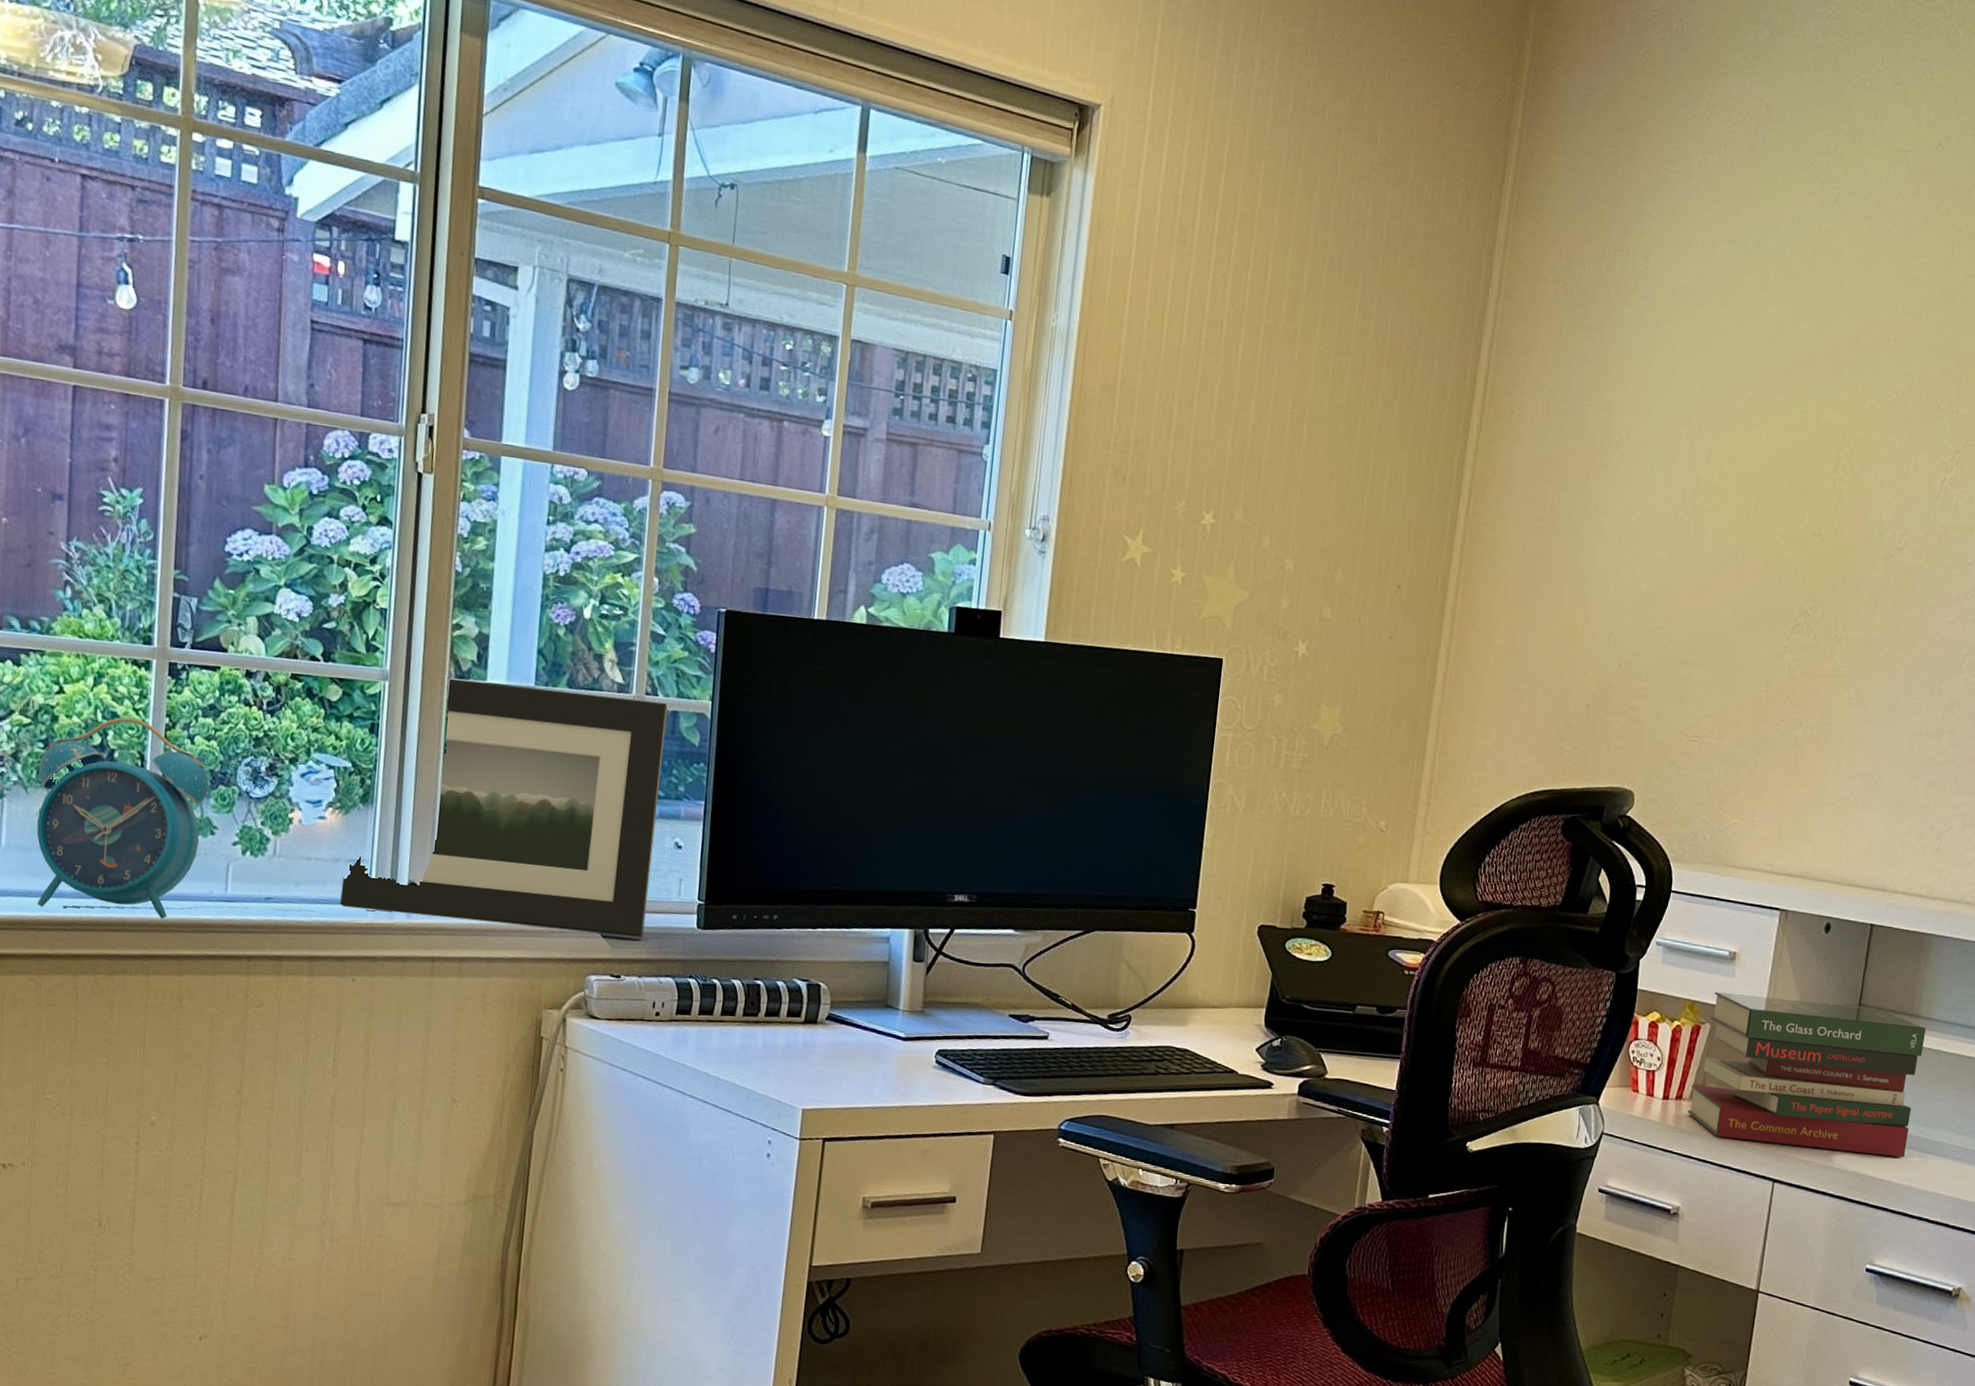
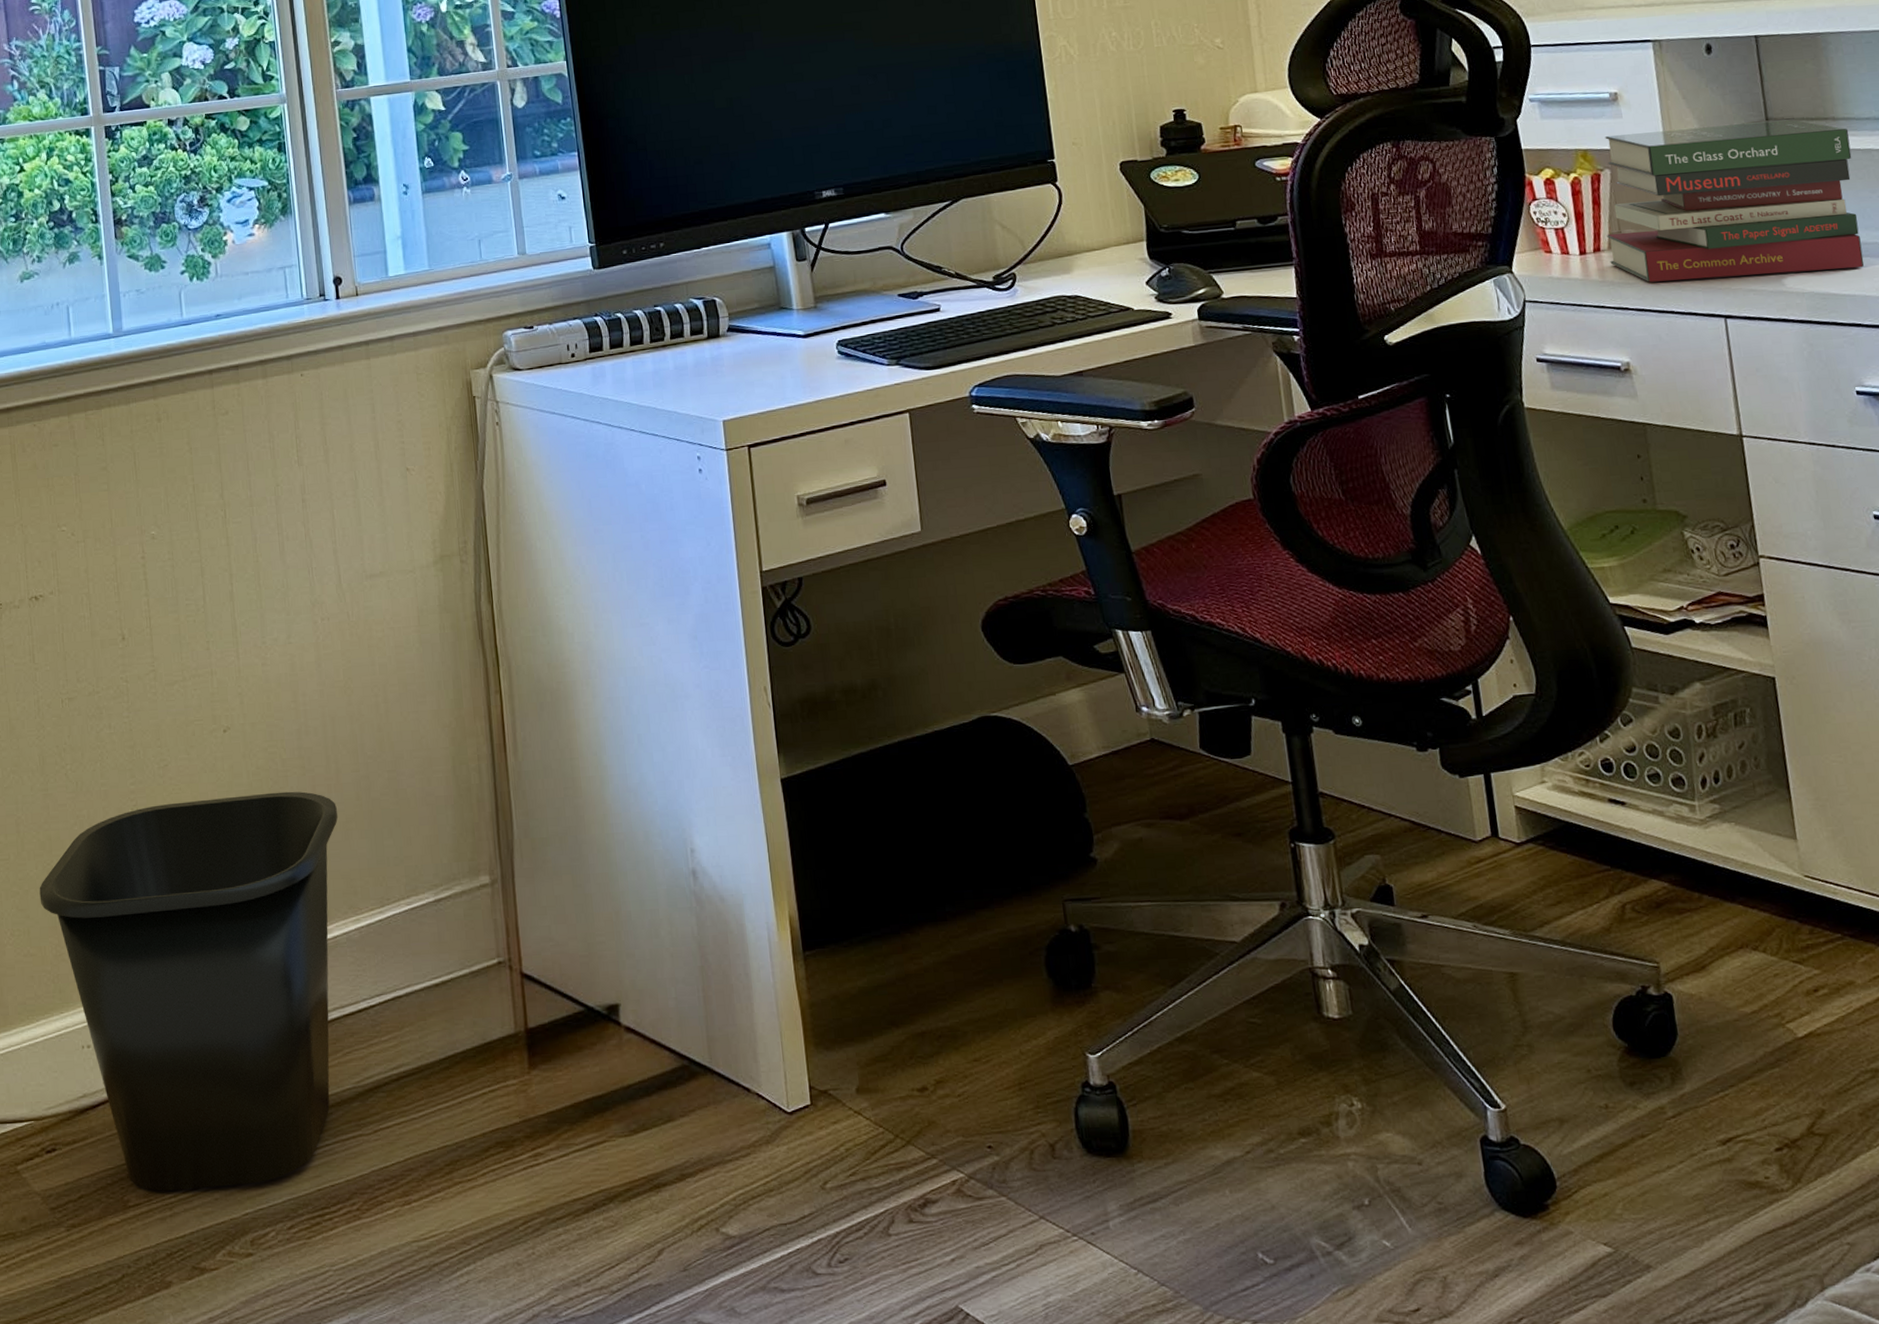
alarm clock: present [36,717,209,919] -> none [13,180,153,361]
picture frame: present [340,678,668,938] -> none [277,71,547,311]

